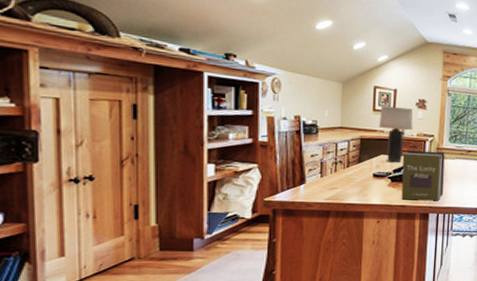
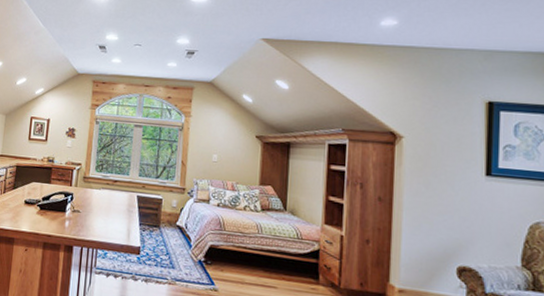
table lamp: present [379,106,413,163] -> none [33,135,63,191]
books: present [401,150,445,201] -> none [48,179,91,234]

